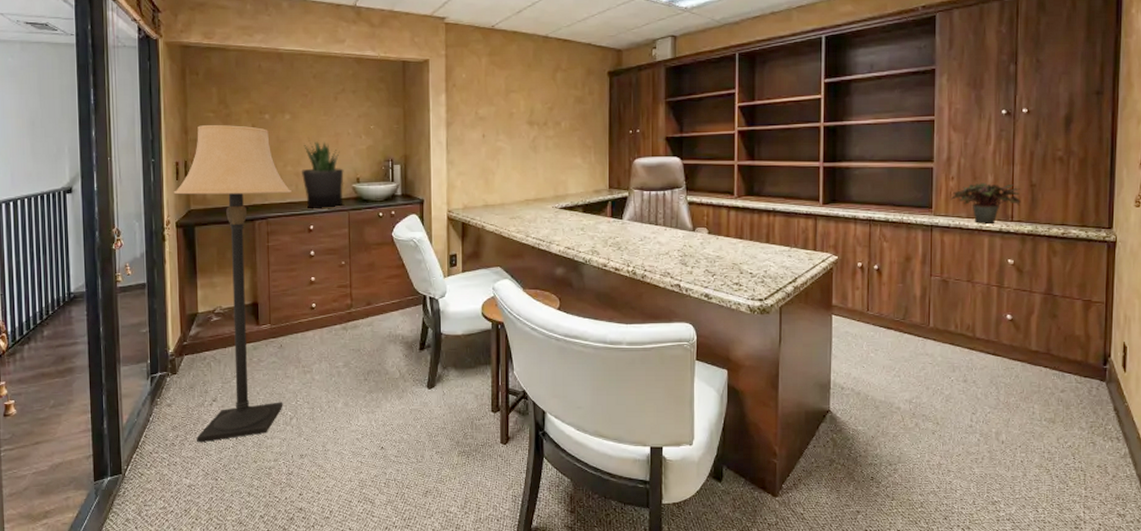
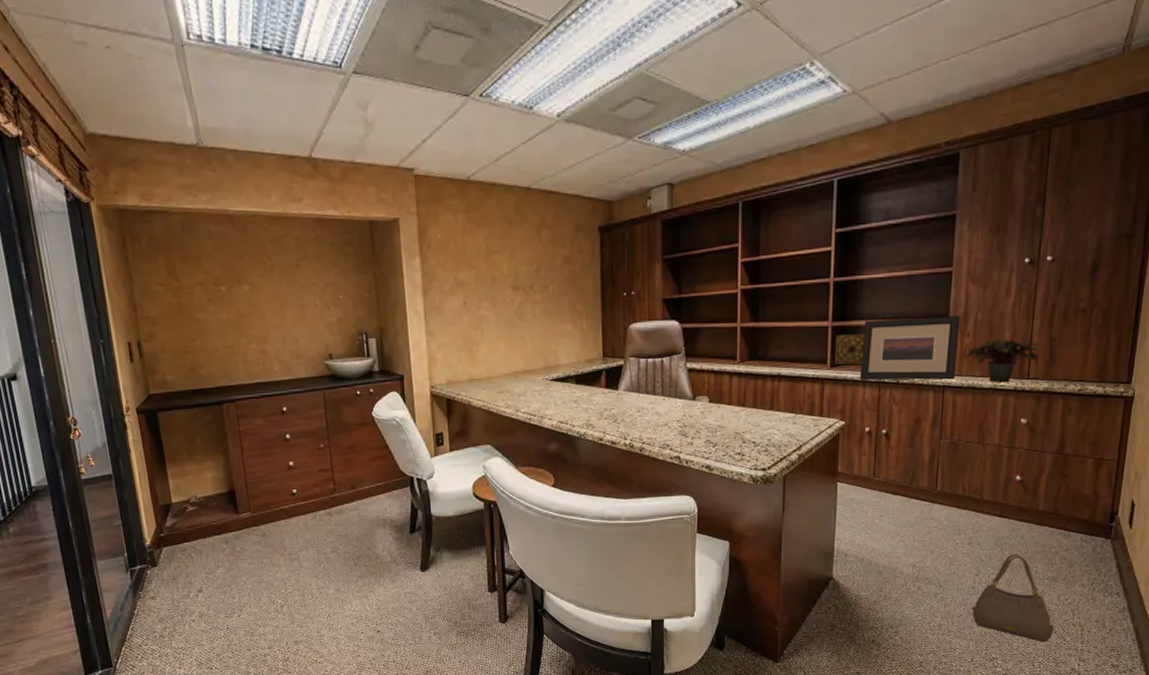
lamp: present [173,125,292,443] -> none [129,299,273,634]
planter: present [301,138,344,208] -> none [267,311,317,389]
decorative box: none [827,175,855,203] -> present [835,334,865,365]
picture frame: none [851,160,944,220] -> present [859,315,961,381]
handbag: none [970,393,1057,487] -> present [971,554,1055,643]

